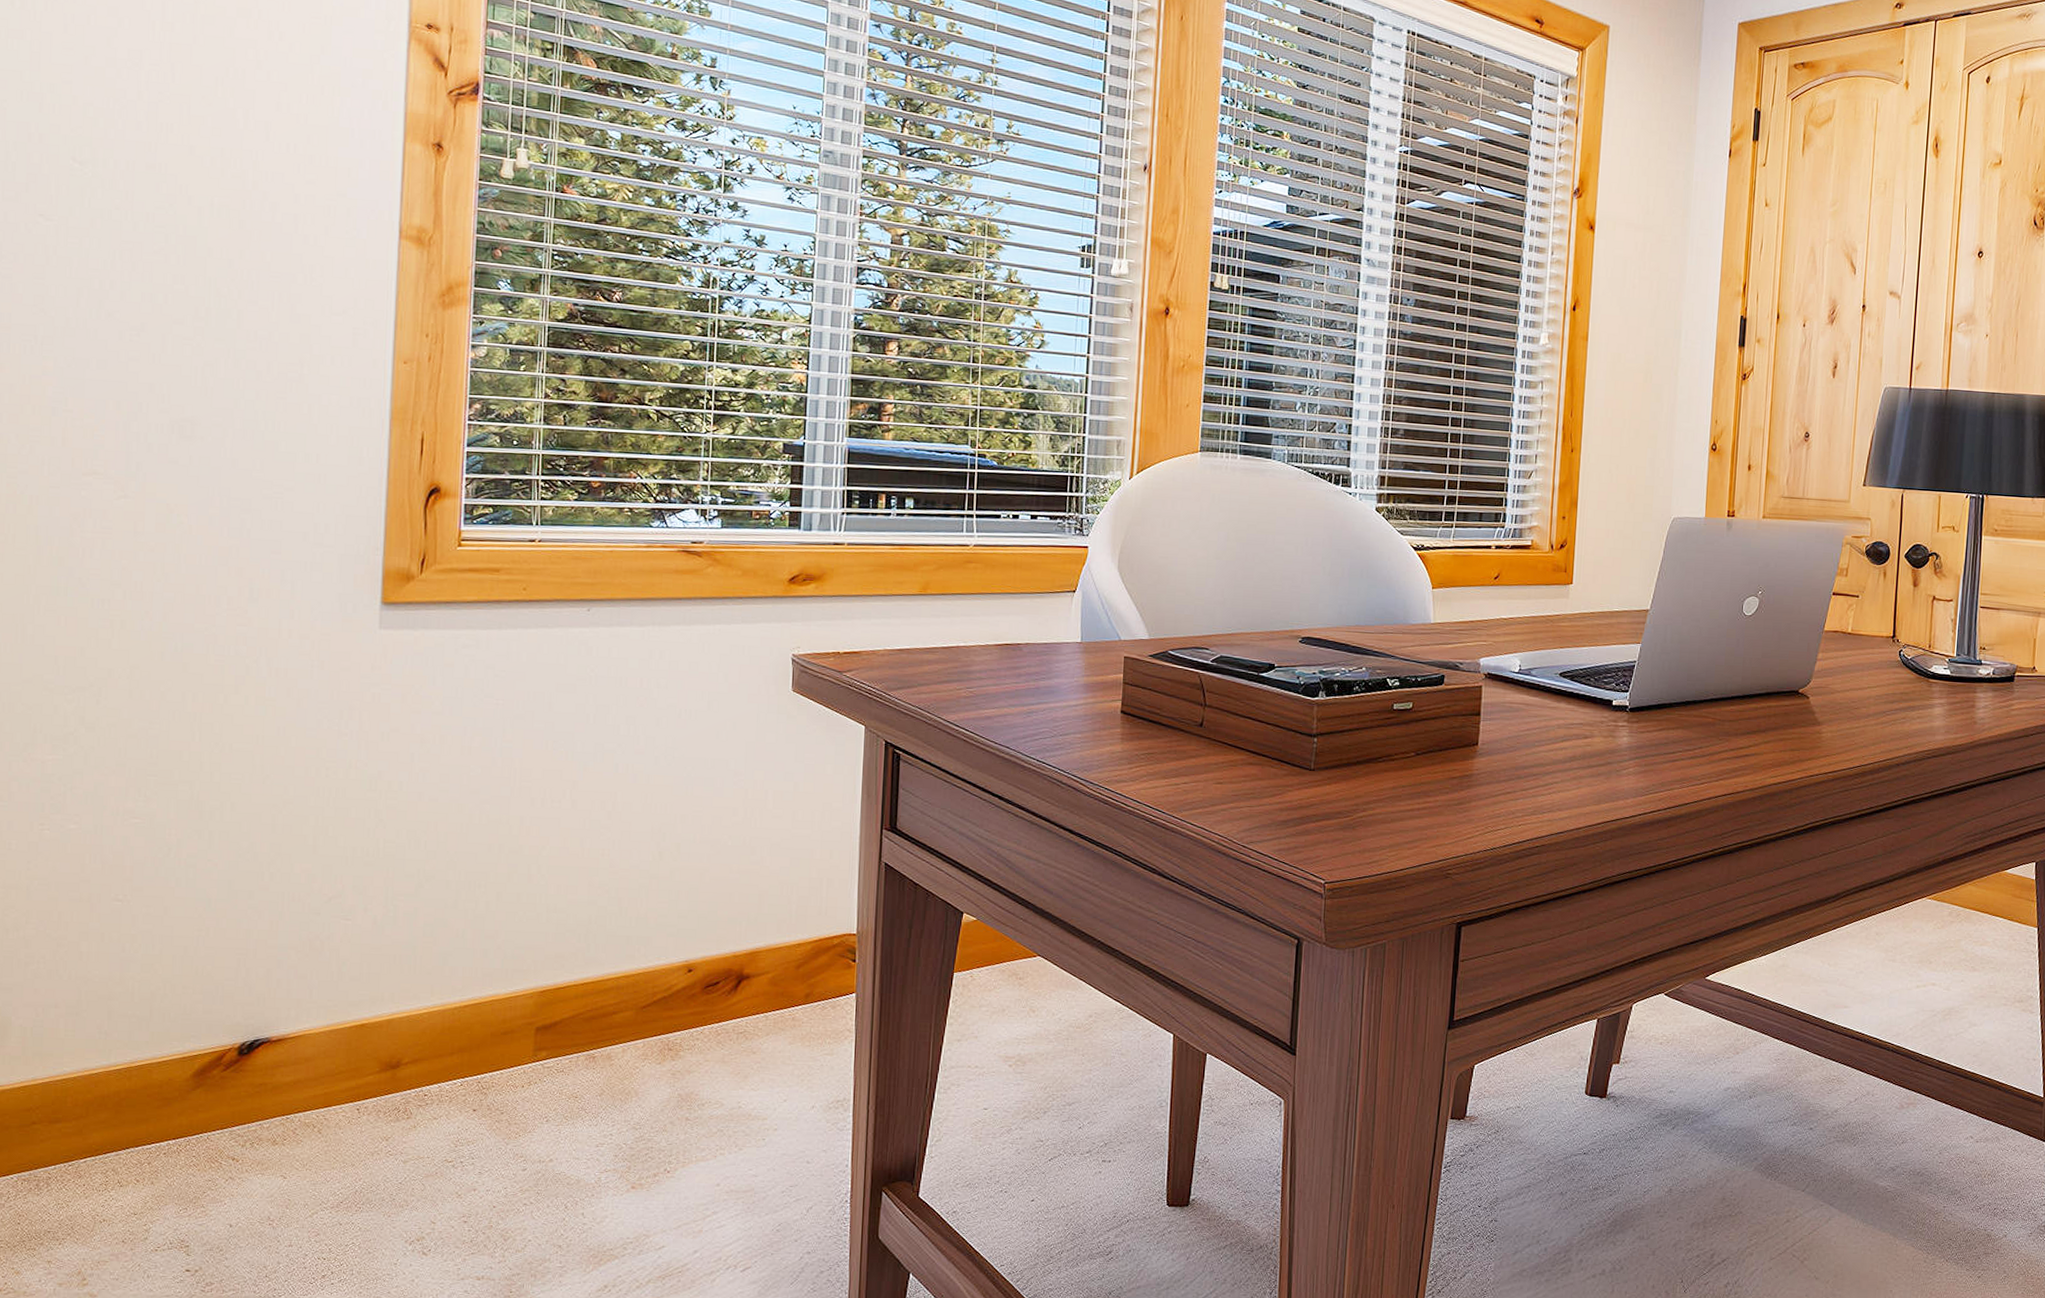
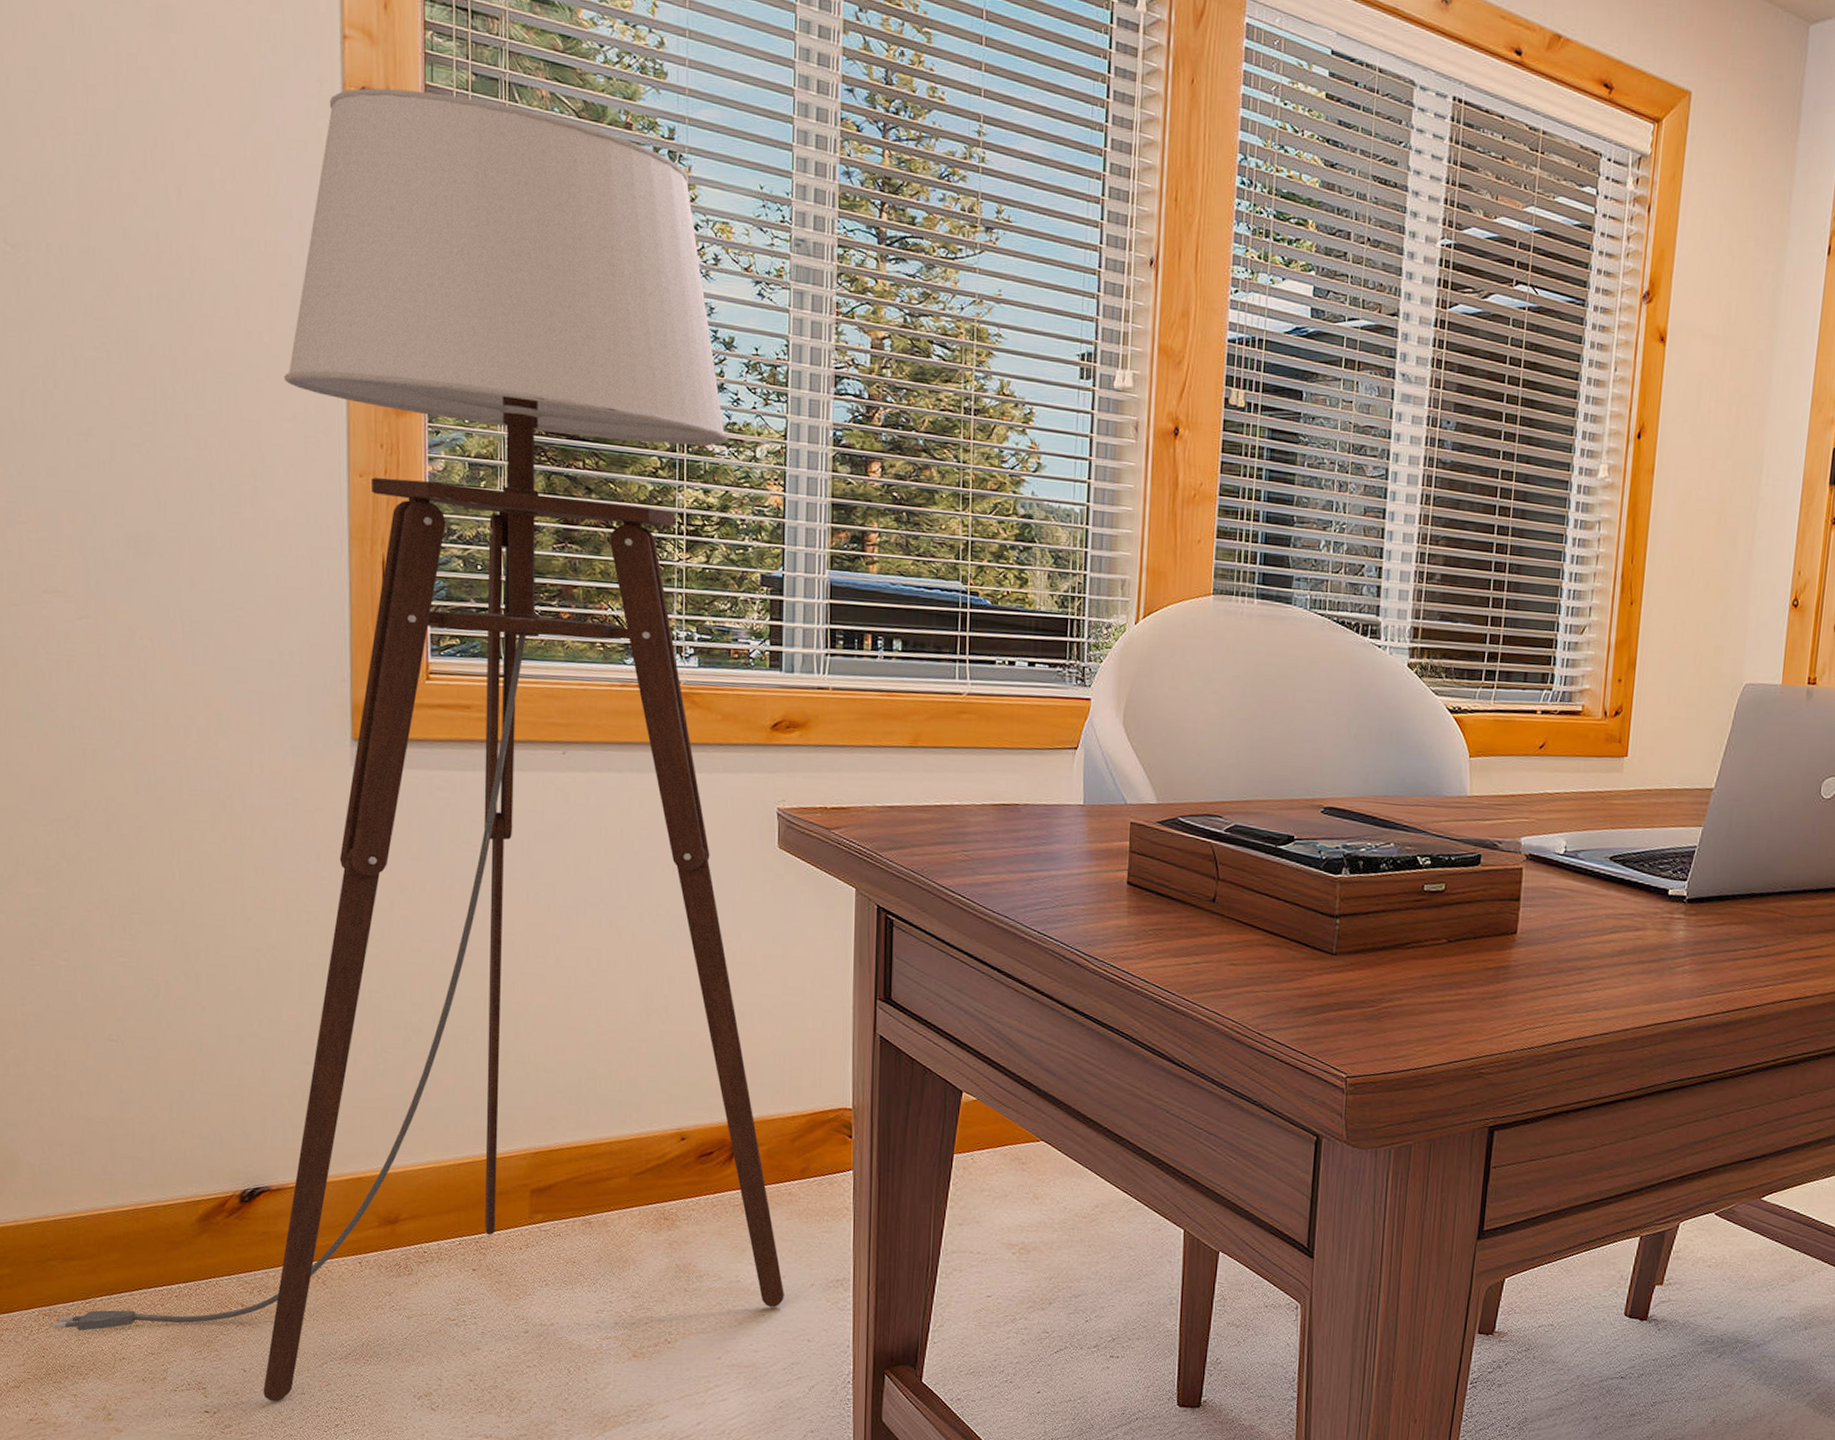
floor lamp: none [32,24,785,1256] -> present [53,88,784,1402]

